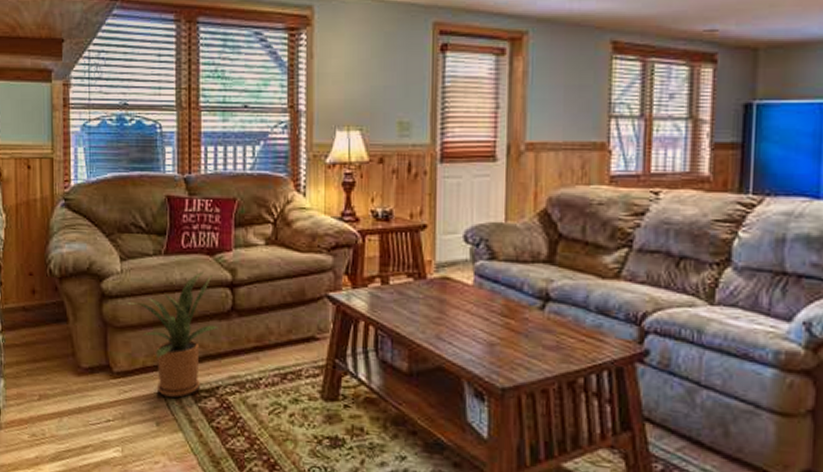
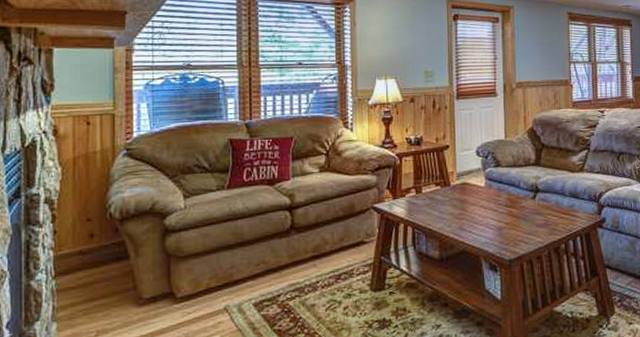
house plant: present [128,271,220,398] -> none [192,199,280,311]

